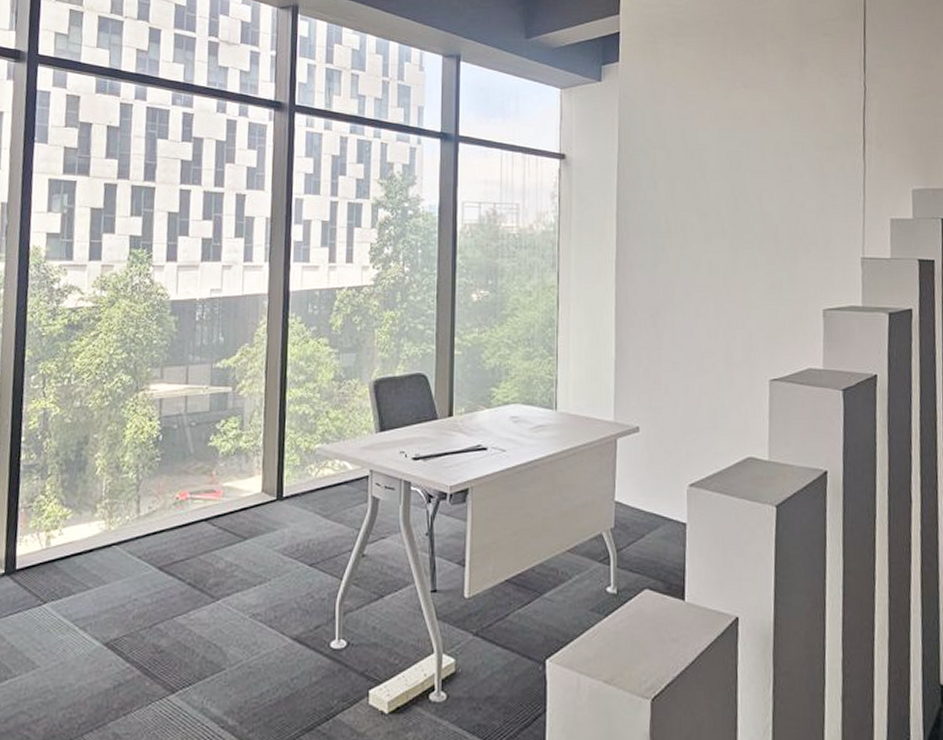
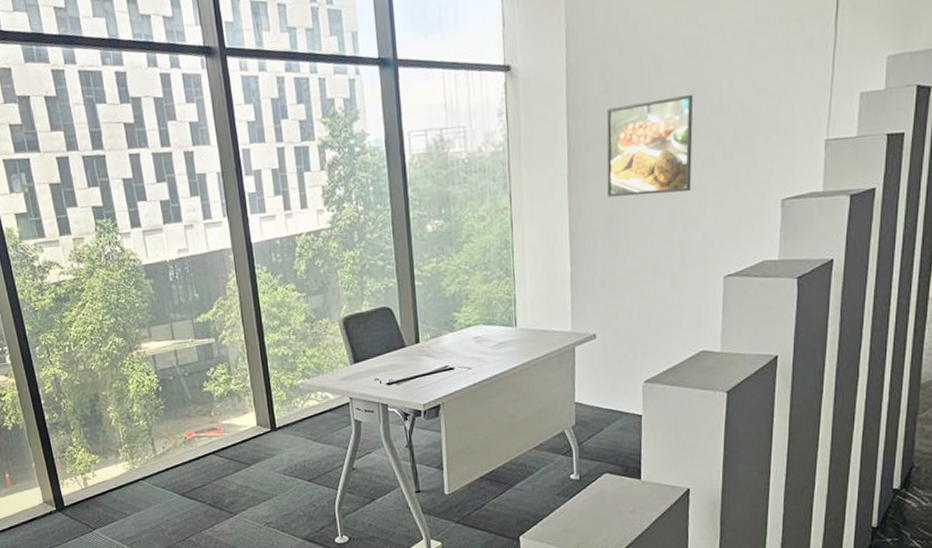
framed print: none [653,201,737,292] -> present [606,94,694,197]

